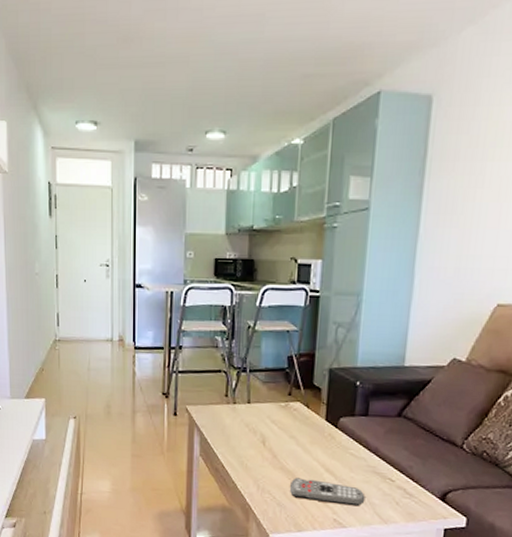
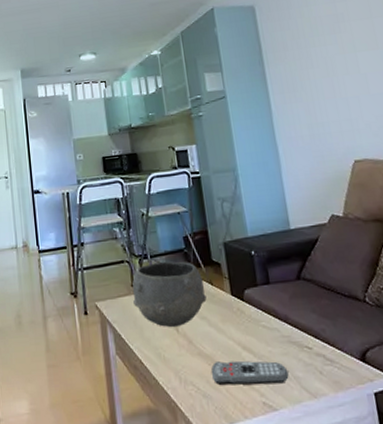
bowl: none [224,377,300,441] -> present [132,261,207,328]

